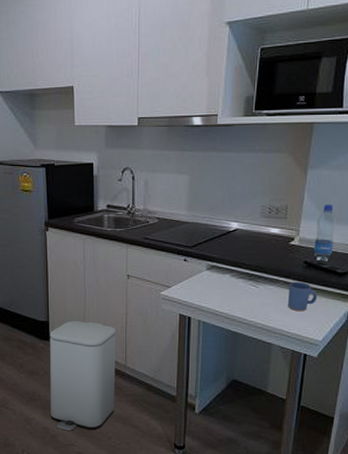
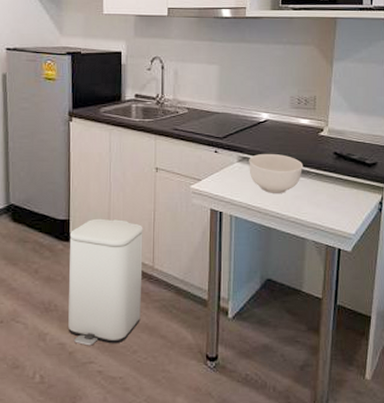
bowl: none [217,262,272,301] -> present [249,153,304,193]
mug: present [287,281,318,312] -> none [319,173,349,204]
bottle: present [313,204,337,263] -> none [342,95,363,153]

